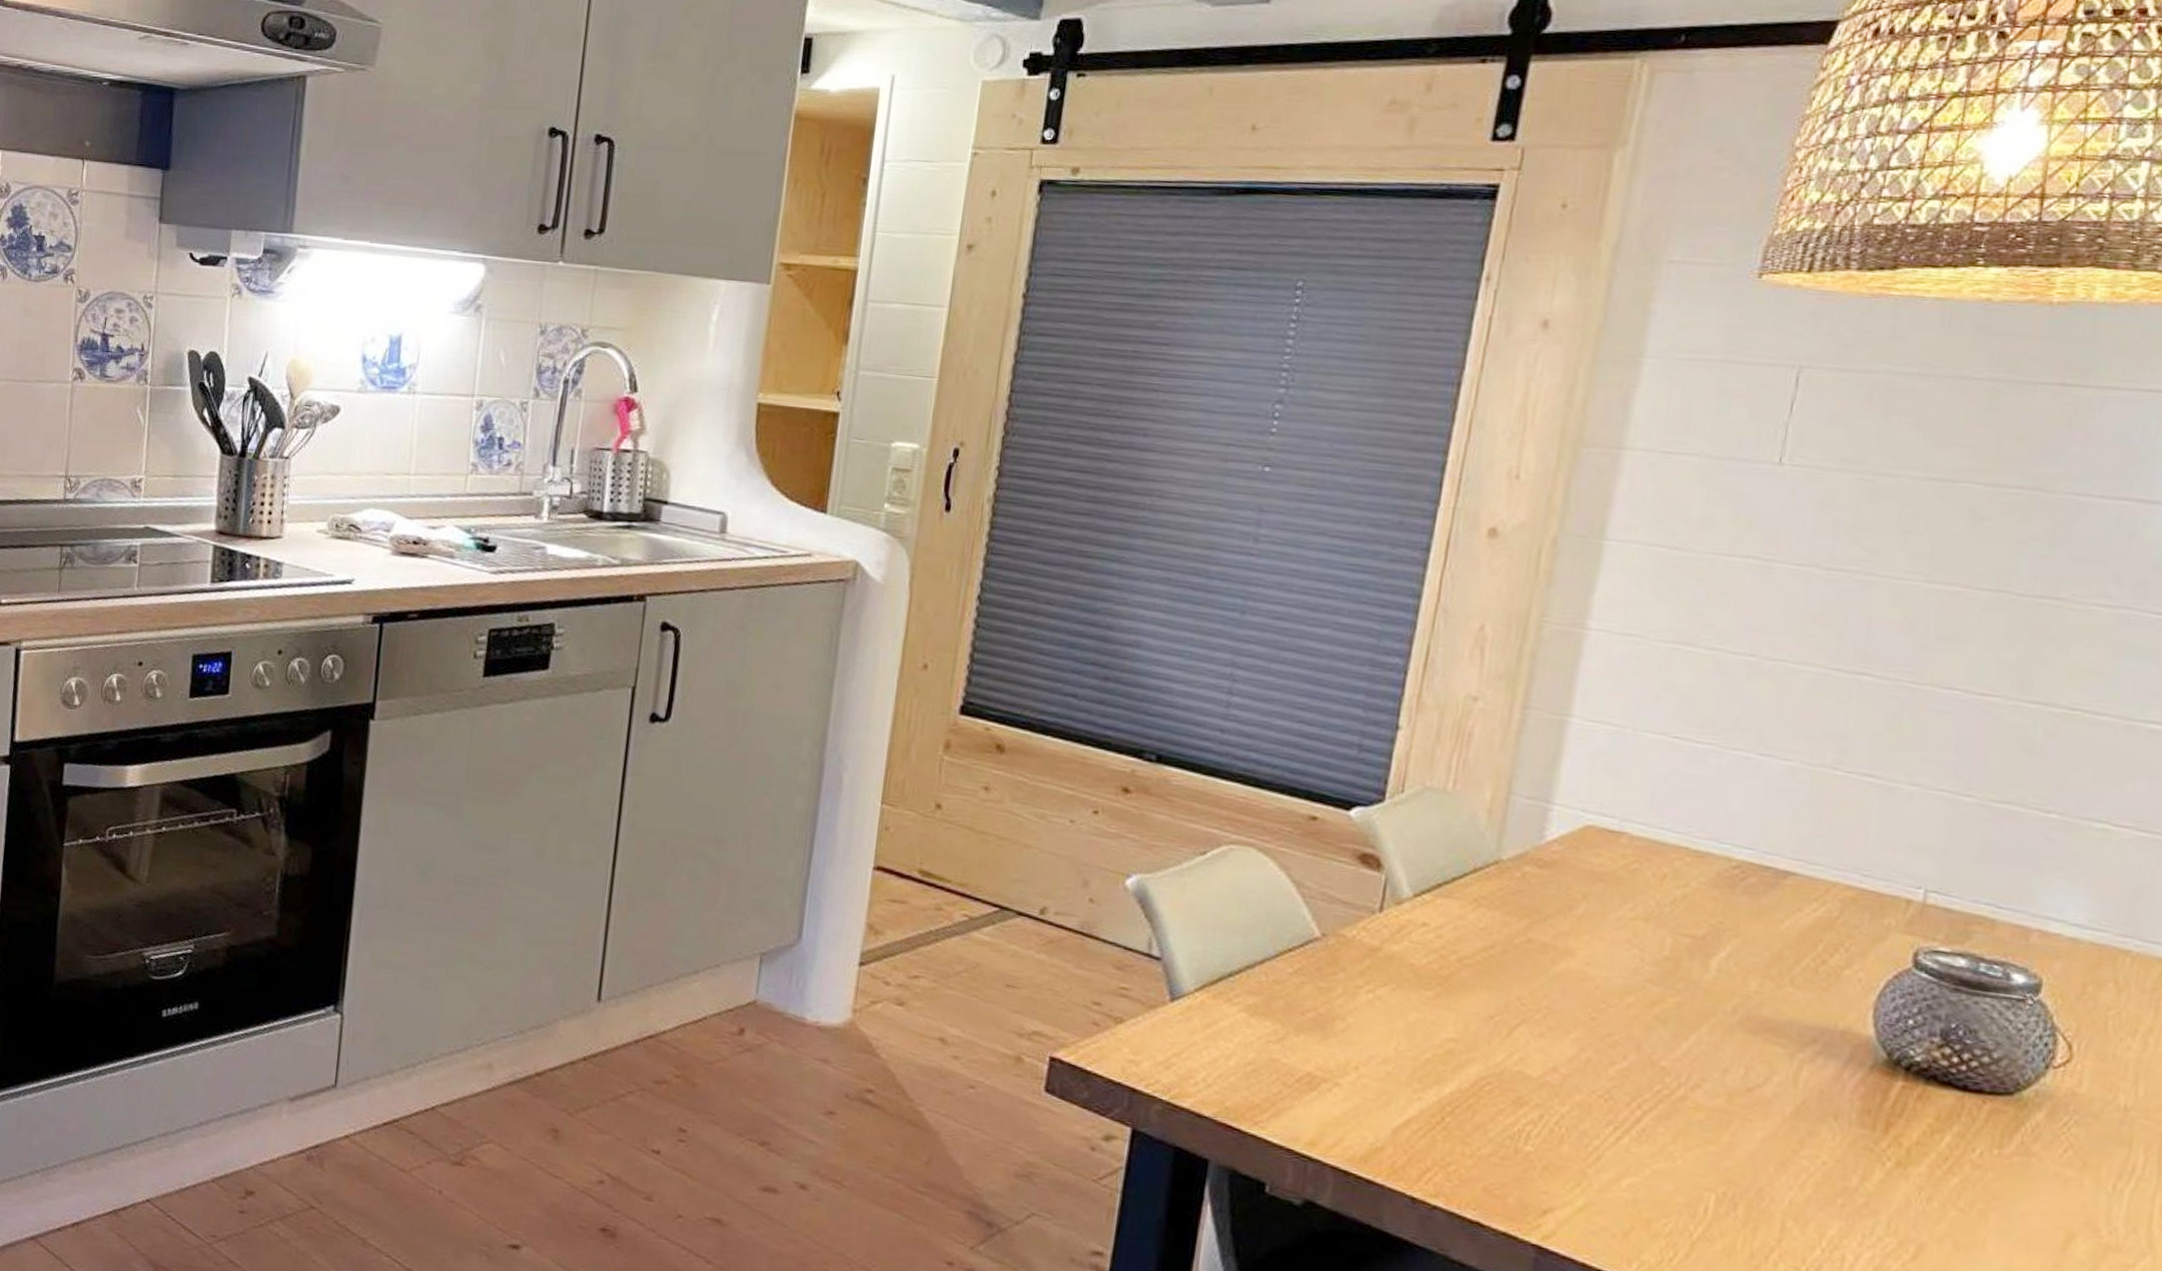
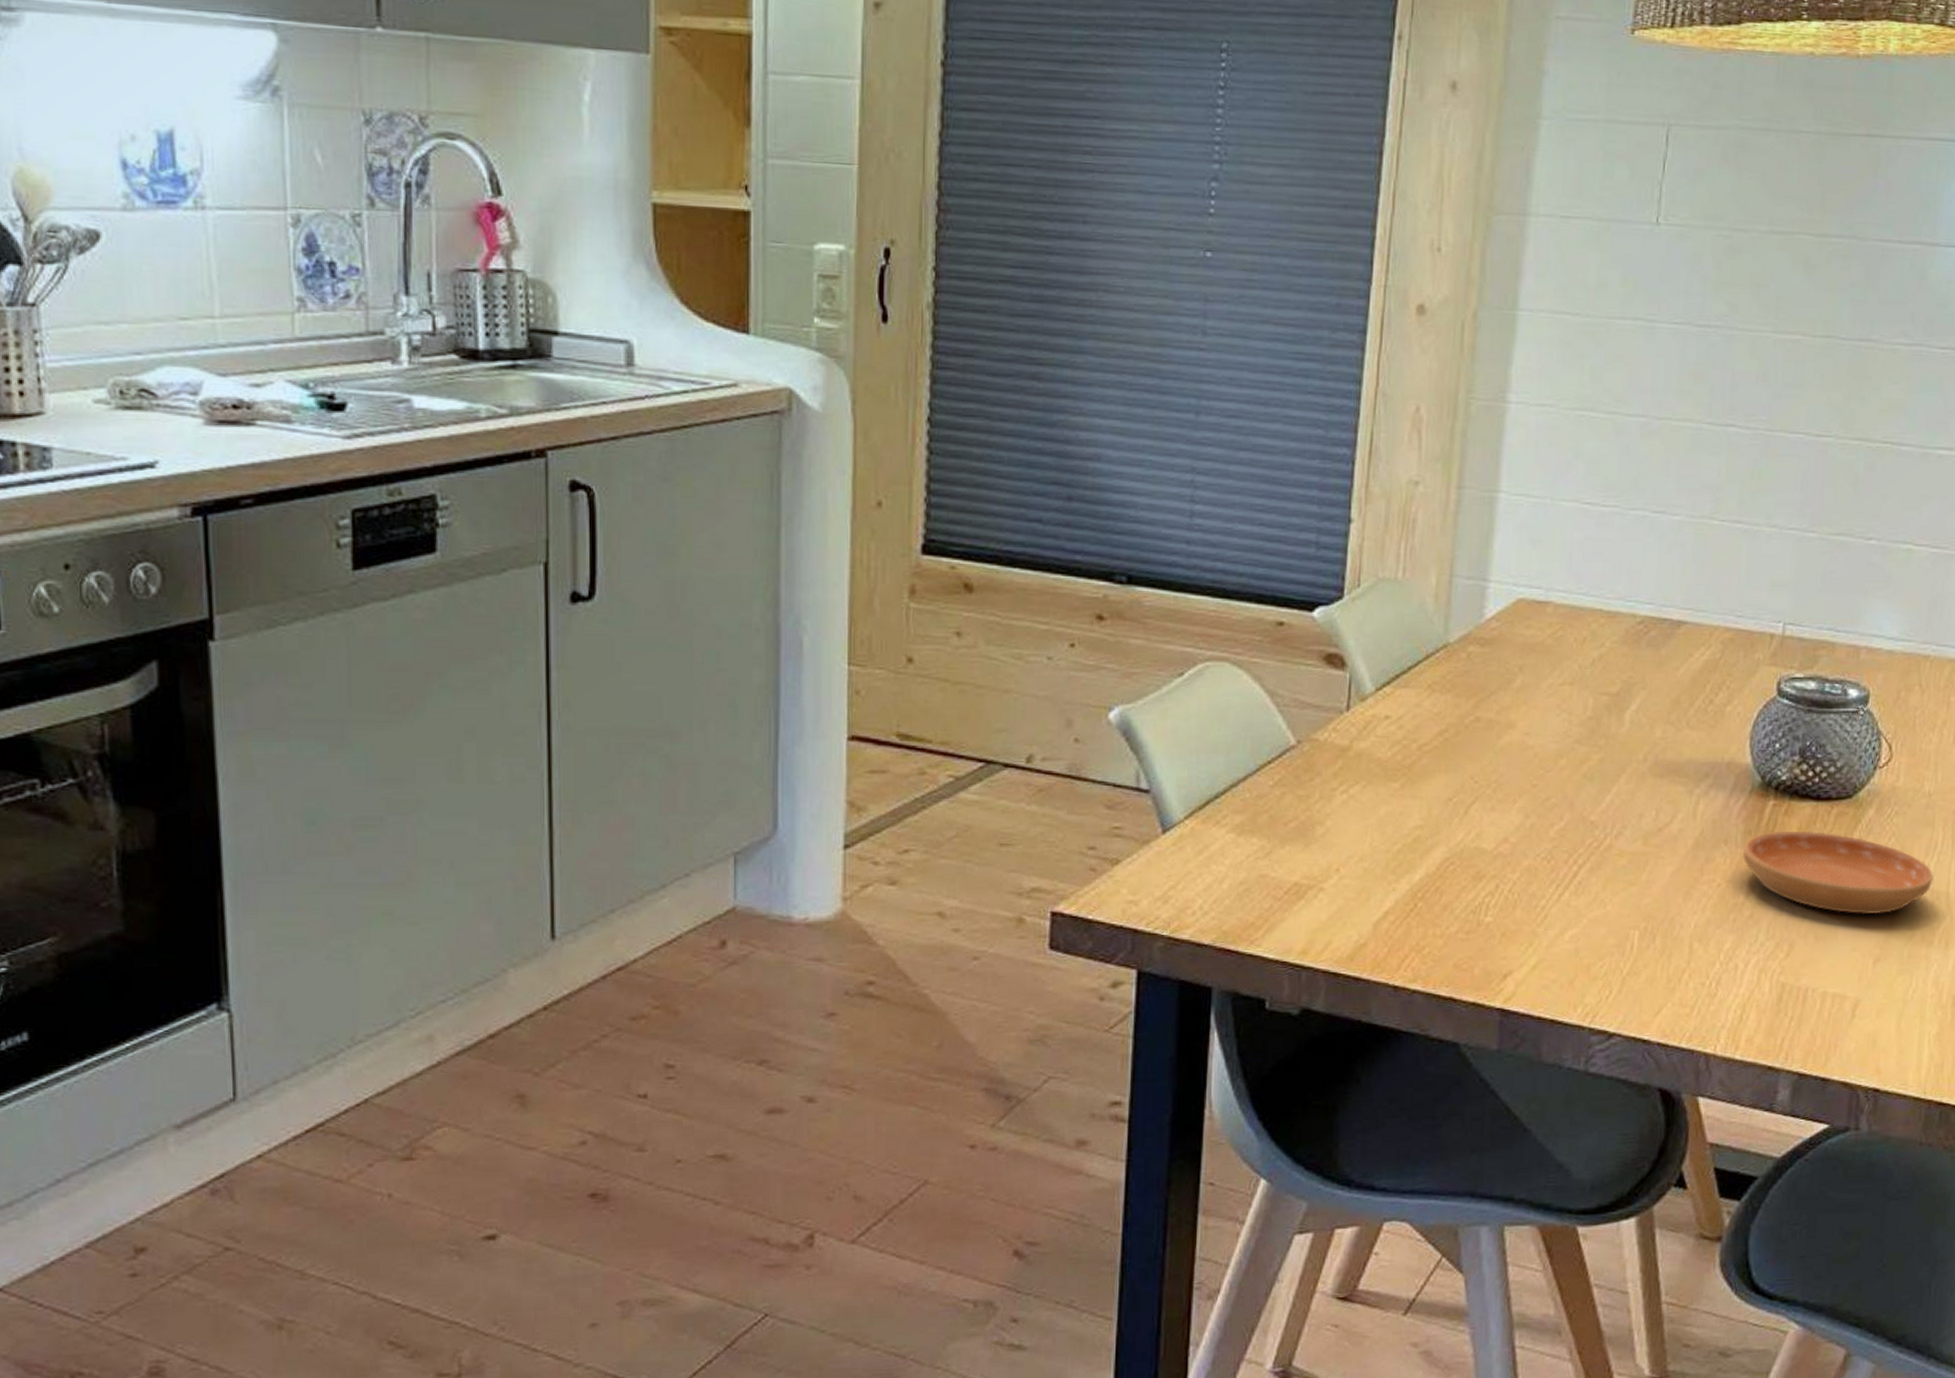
saucer: none [1858,1115,2129,1237] -> present [1743,830,1934,915]

